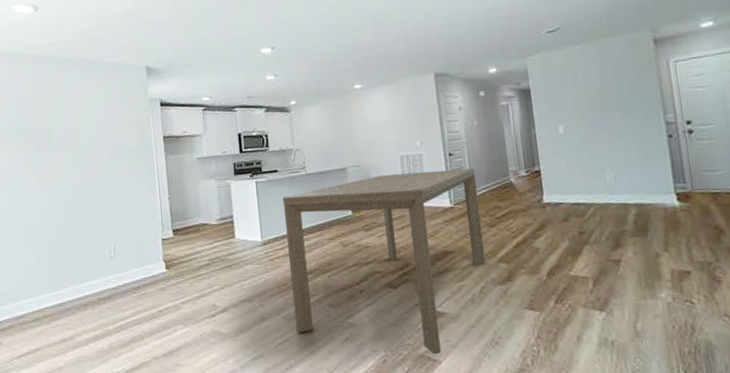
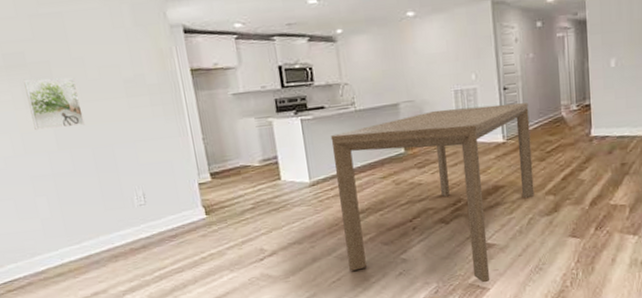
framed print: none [30,143,73,189] -> present [23,77,85,131]

